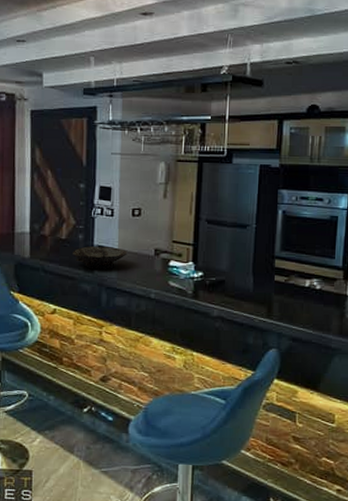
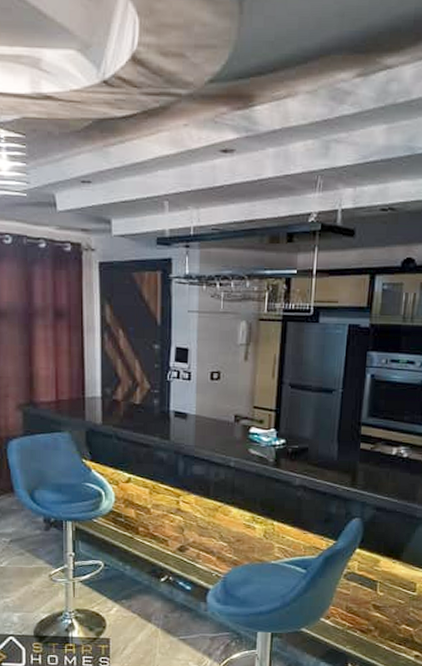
bowl: present [73,246,128,270] -> none [148,412,206,437]

